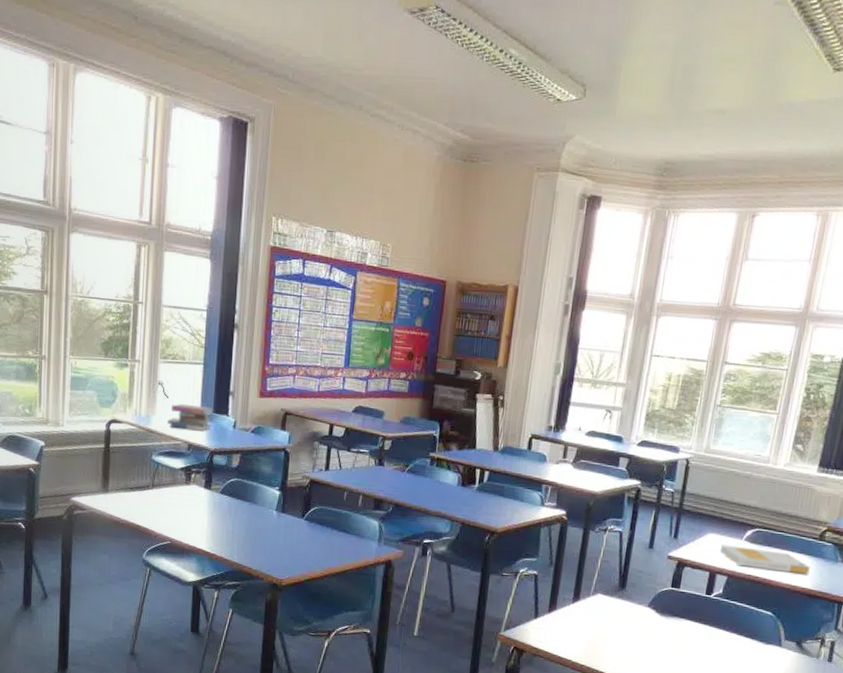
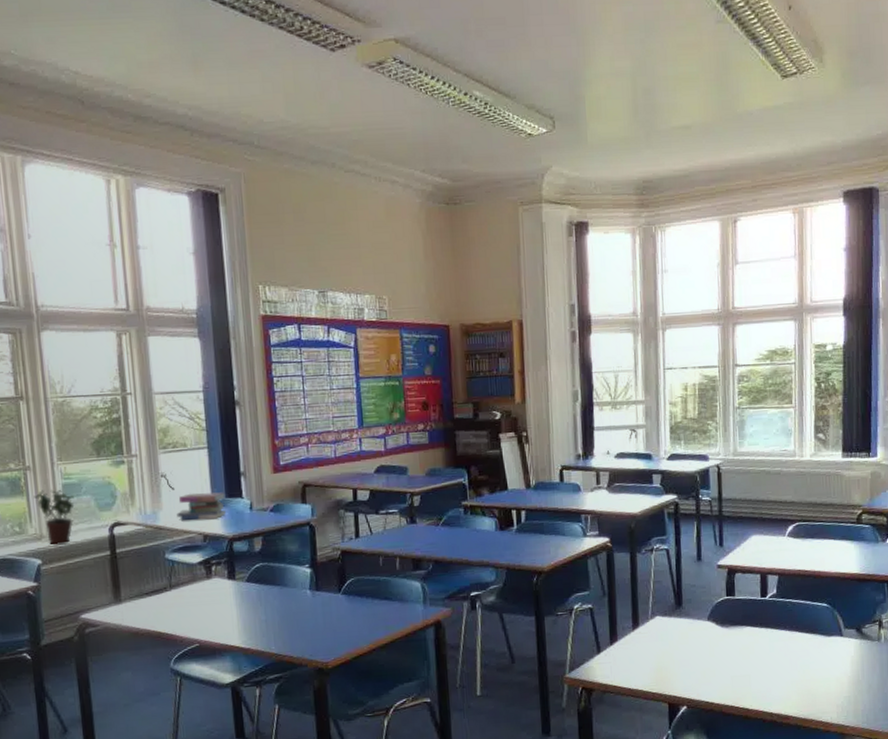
potted plant: none [45,379,80,433] -> present [34,489,75,547]
book: present [719,544,810,575] -> none [765,542,854,563]

